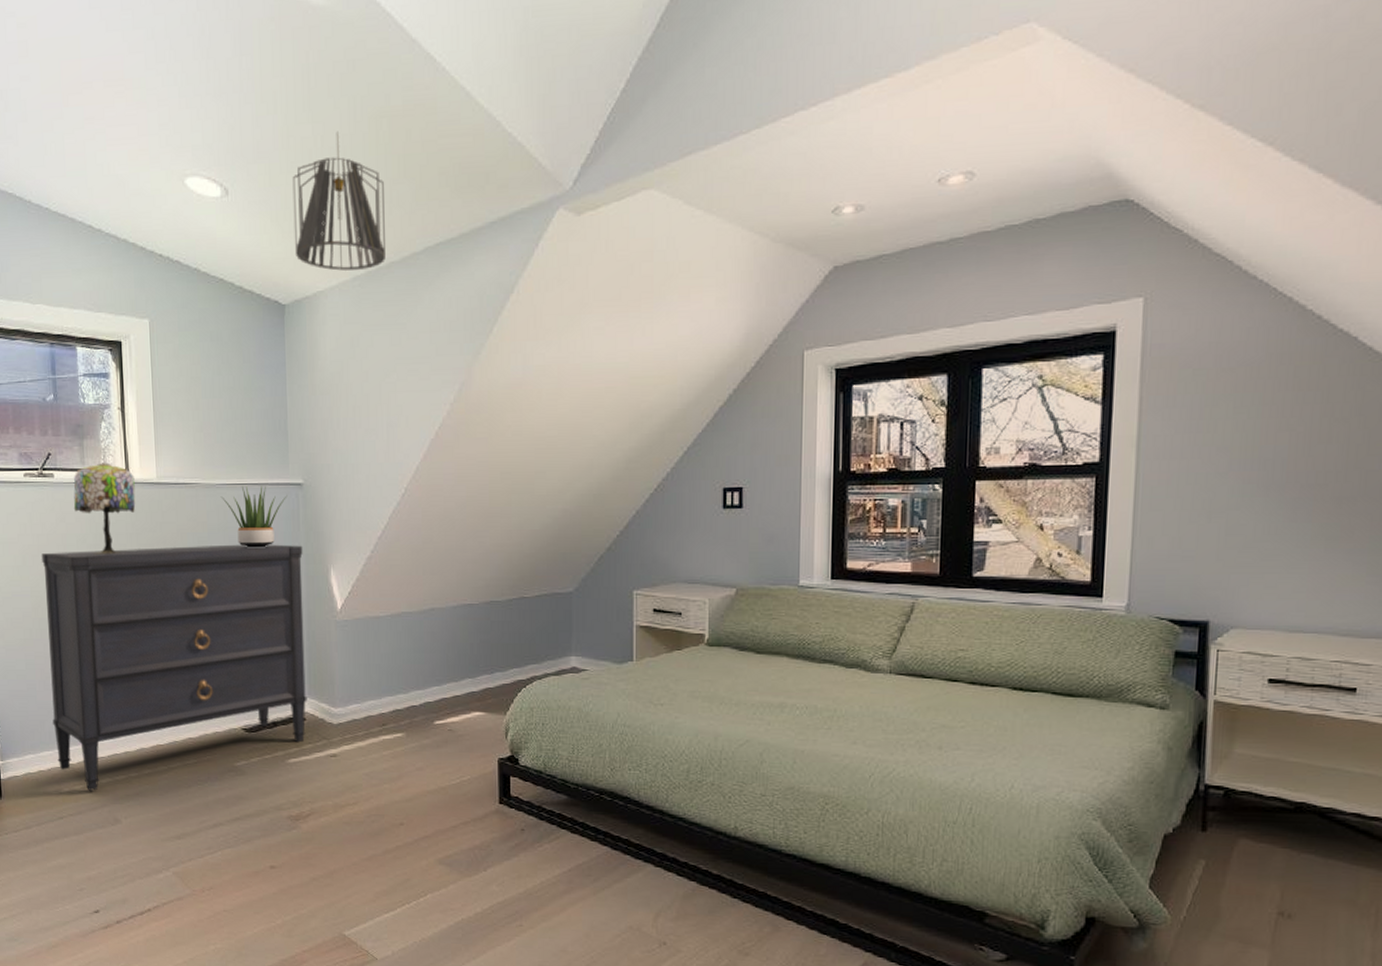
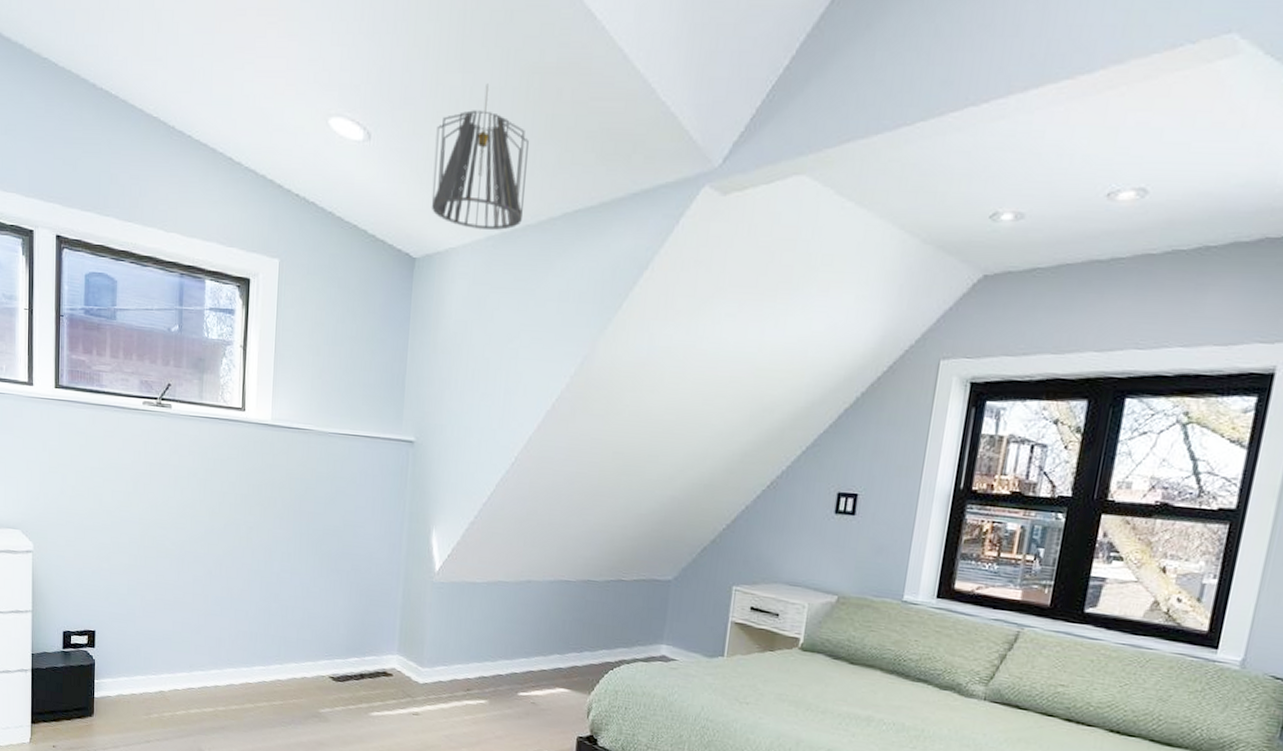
dresser: present [41,544,307,791] -> none [148,482,408,720]
table lamp: present [73,463,136,555] -> none [187,399,250,491]
potted plant: present [220,486,288,548] -> none [332,437,398,502]

